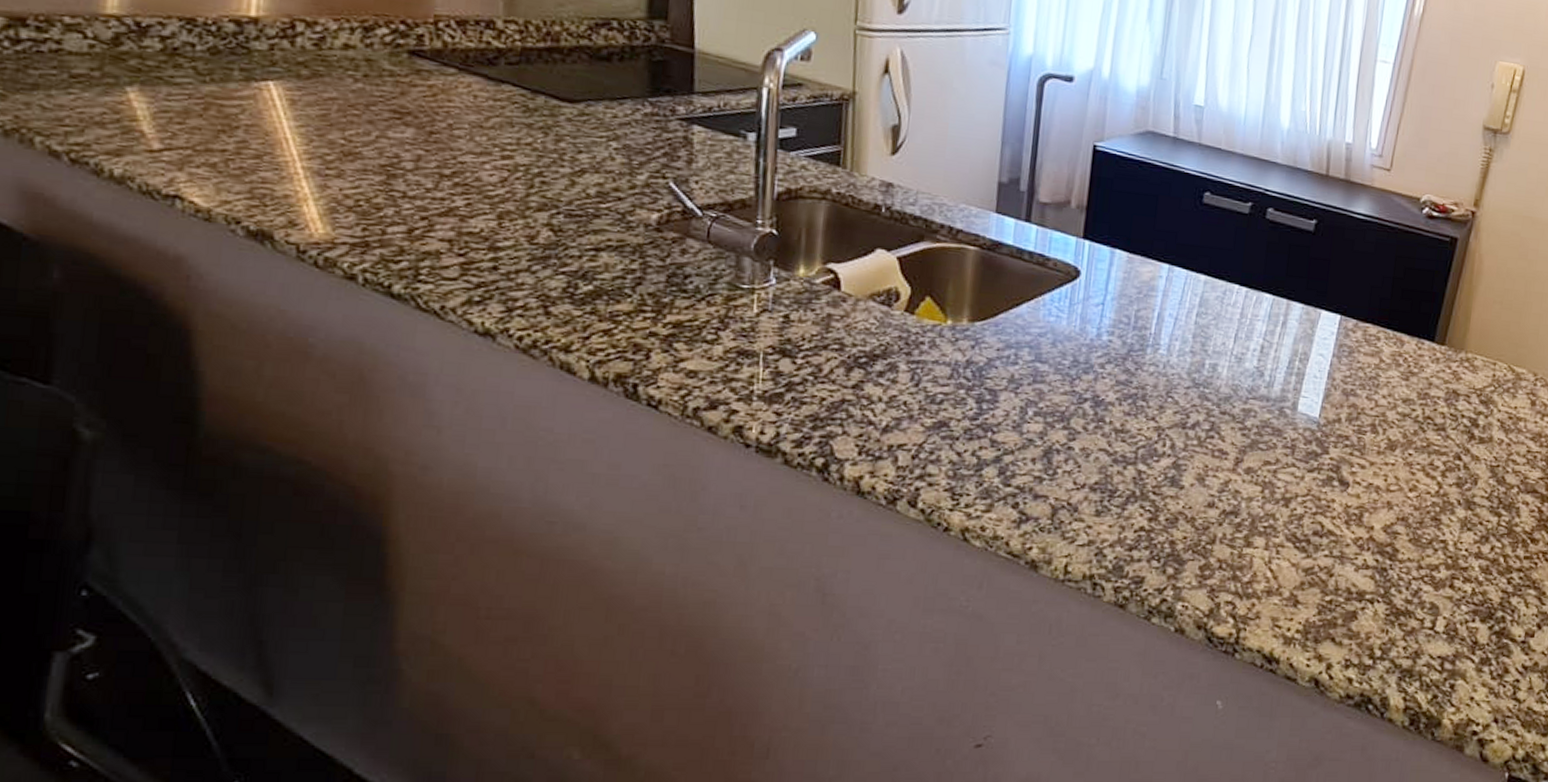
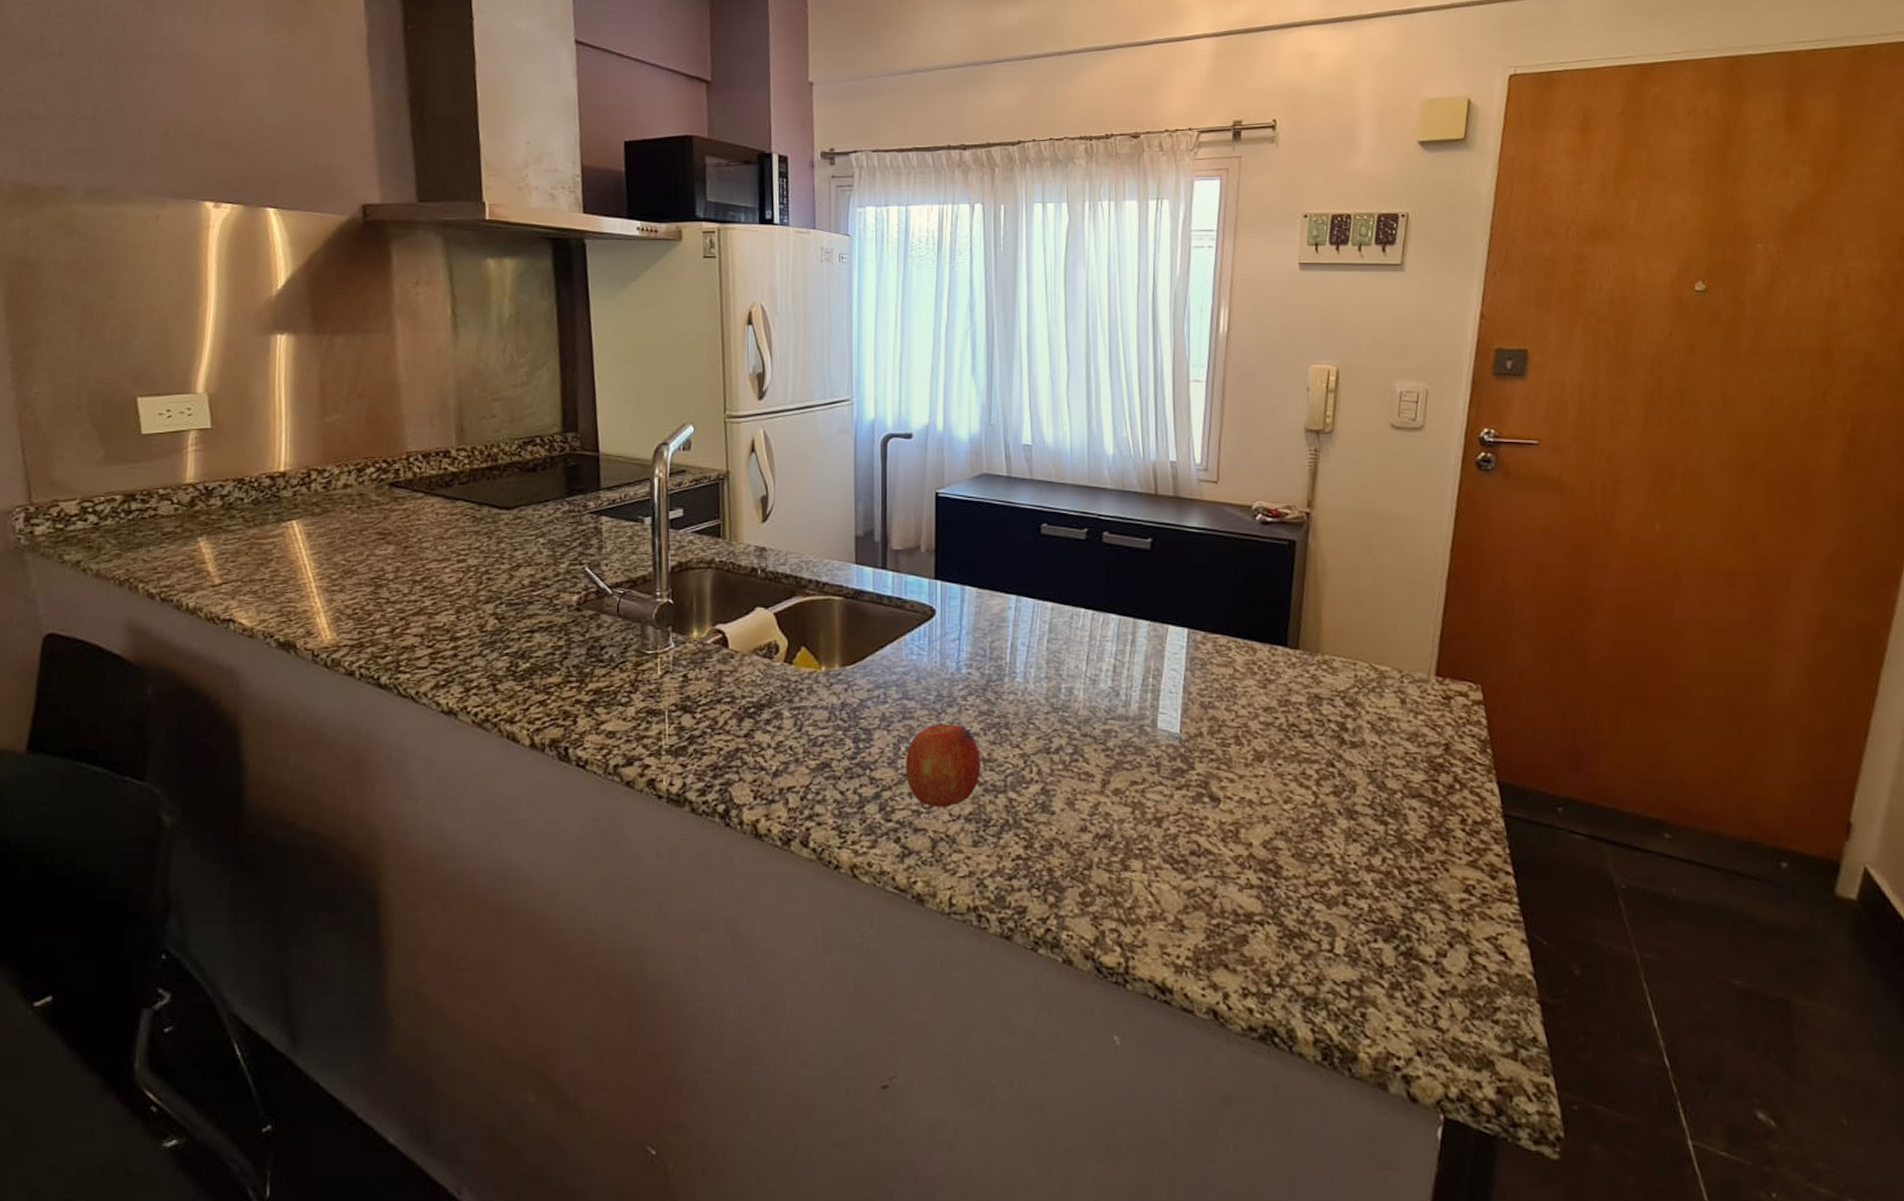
fruit: none [1030,390,1113,475] -> present [905,724,981,807]

